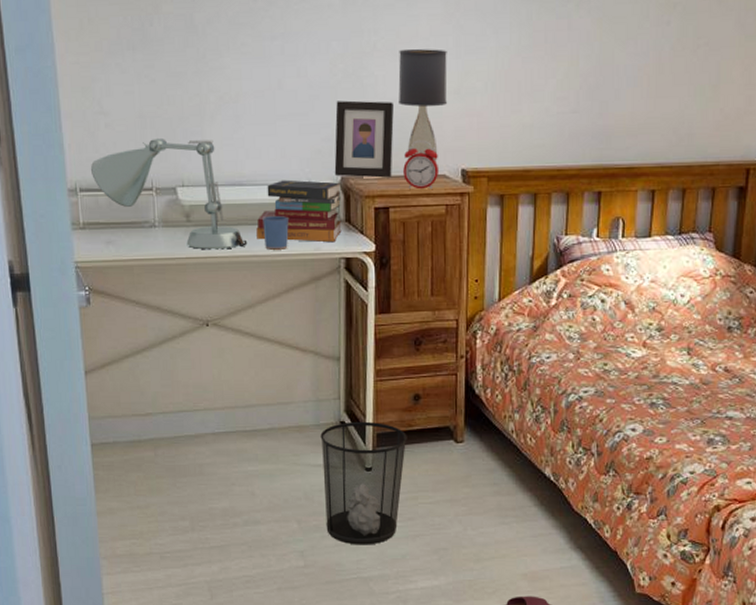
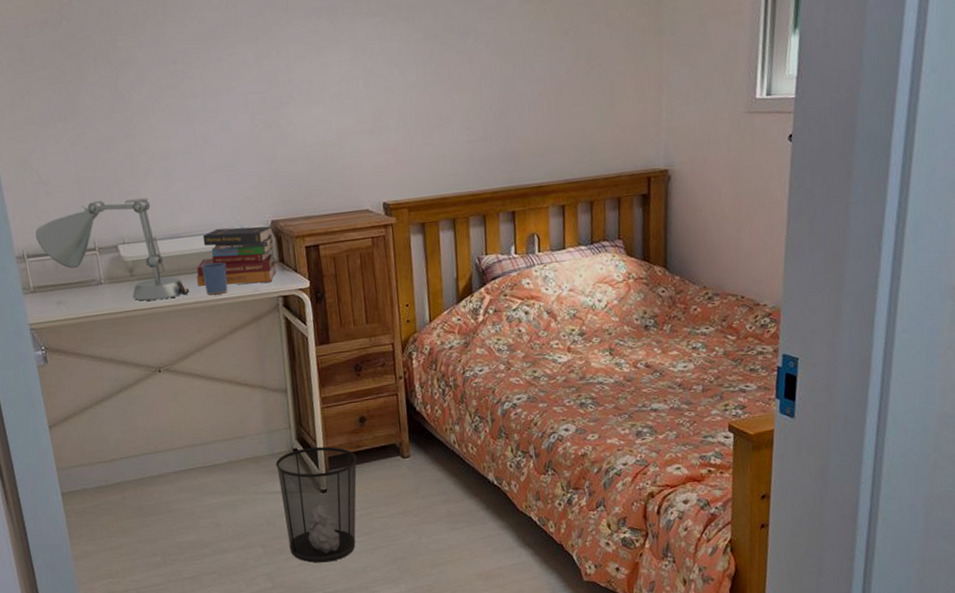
picture frame: present [334,100,394,178] -> none [260,146,319,221]
table lamp: present [397,48,448,162] -> none [314,93,364,199]
alarm clock: present [403,141,440,190] -> none [328,179,363,226]

